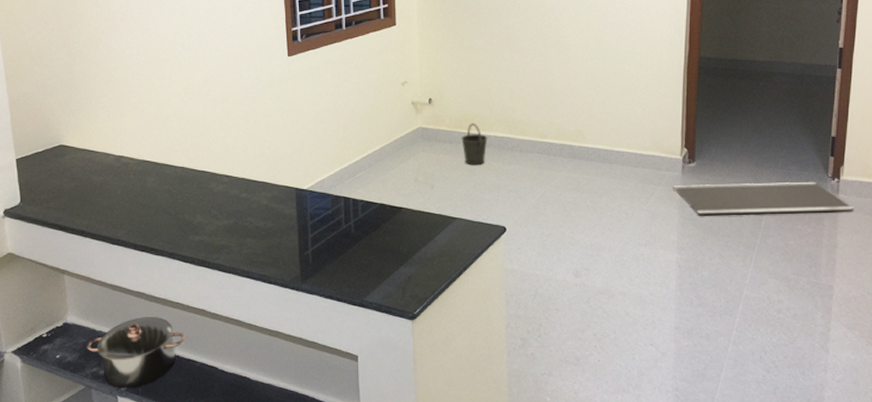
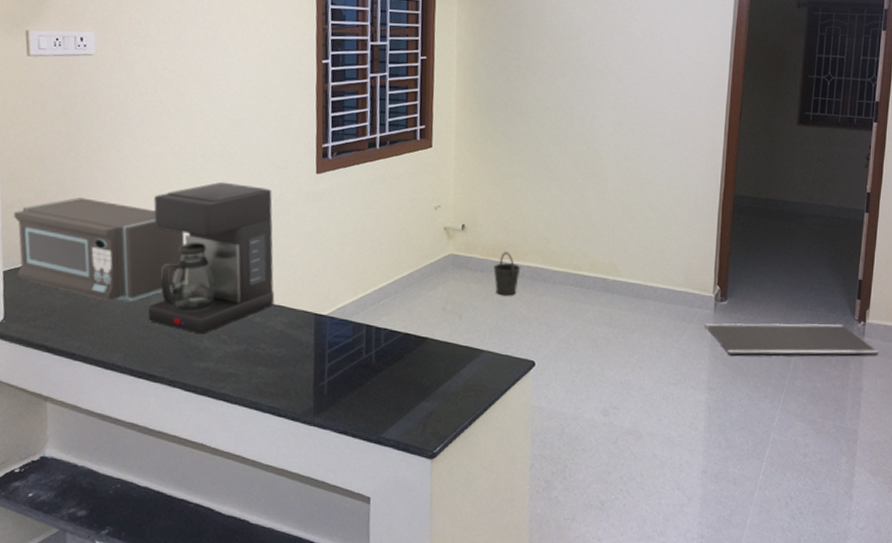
microwave: none [20,89,173,184] -> present [14,198,185,303]
cooking pot: present [87,317,186,388] -> none [65,451,181,532]
coffee maker: none [142,68,258,209] -> present [147,181,275,333]

